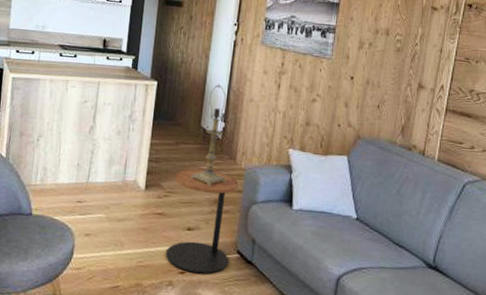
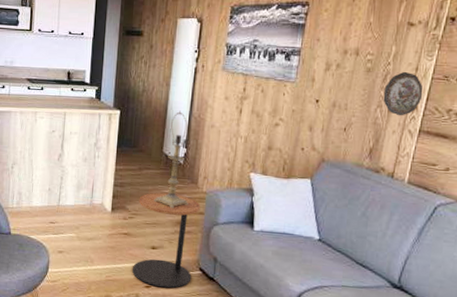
decorative plate: none [412,52,448,95] -> present [383,71,424,116]

